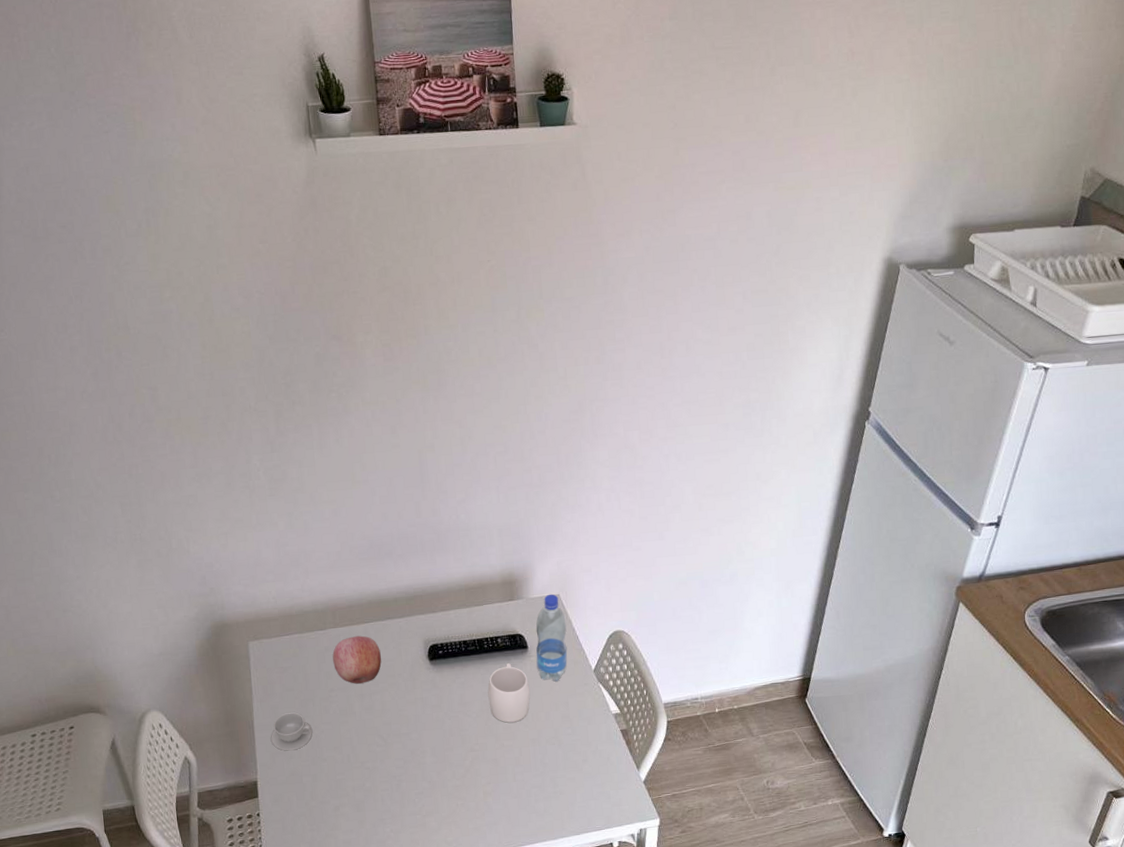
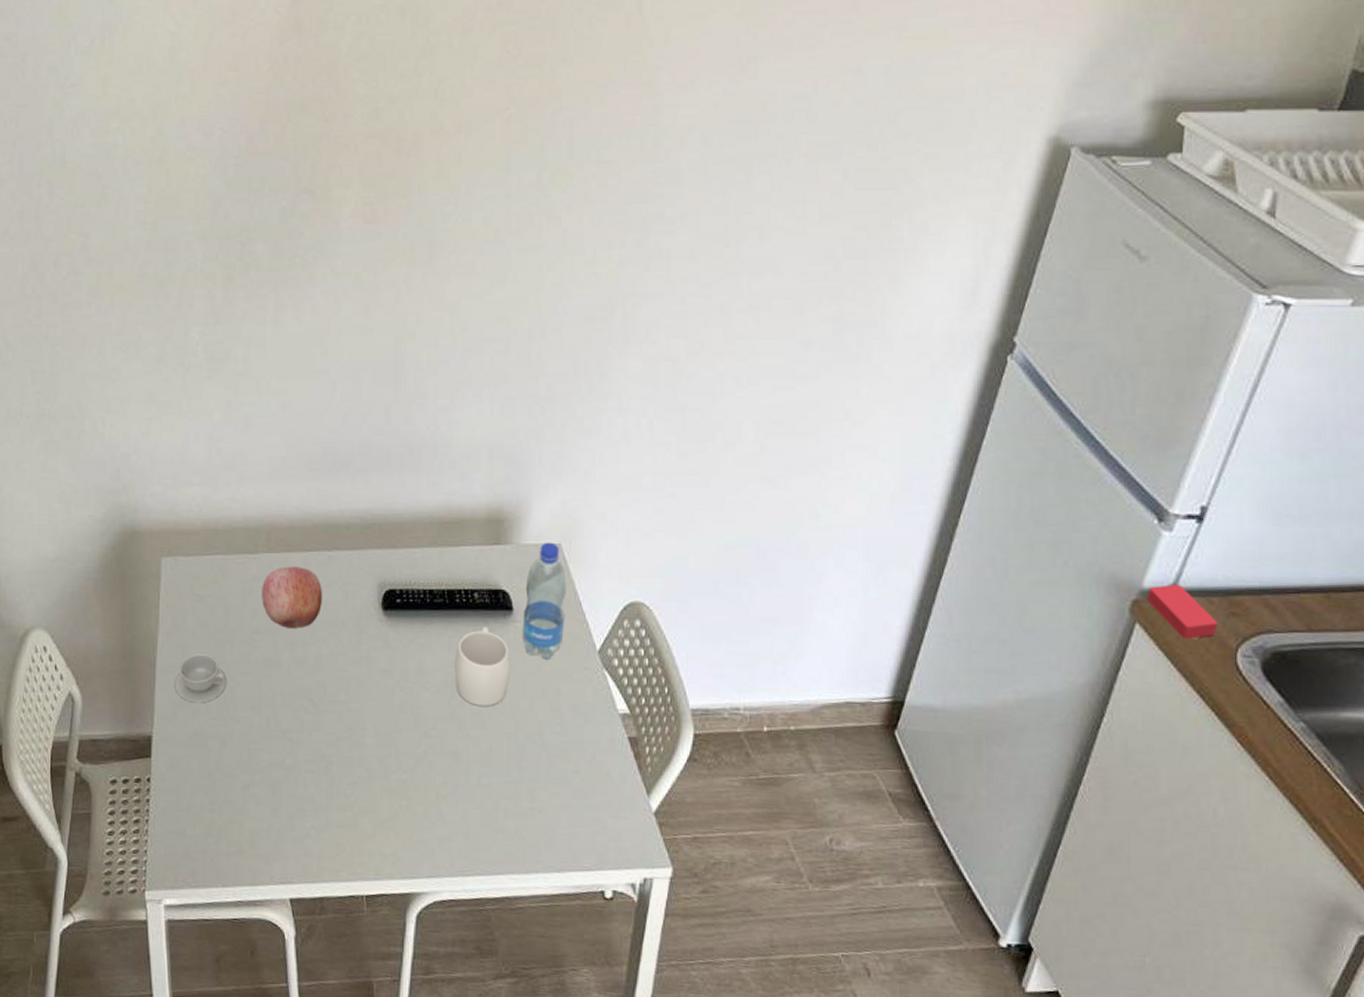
sponge: none [966,571,1012,610] -> present [1147,583,1218,639]

